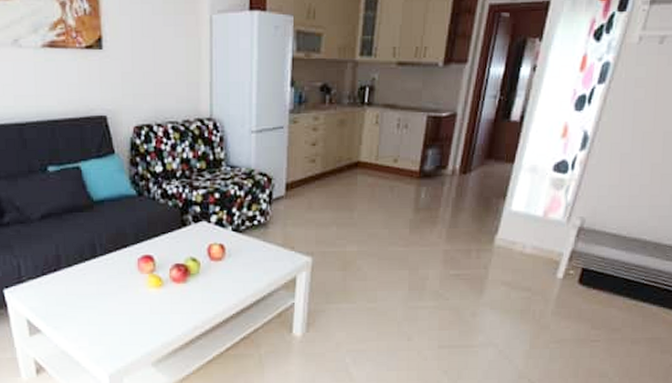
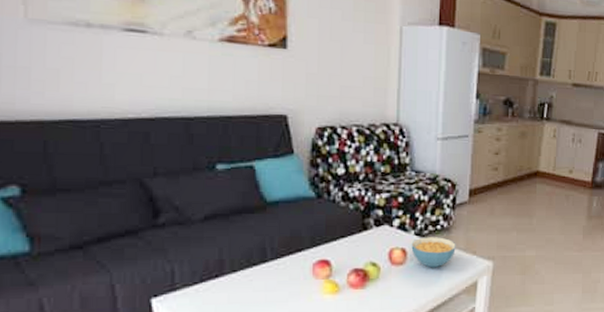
cereal bowl: none [229,232,274,264] -> present [411,237,456,268]

